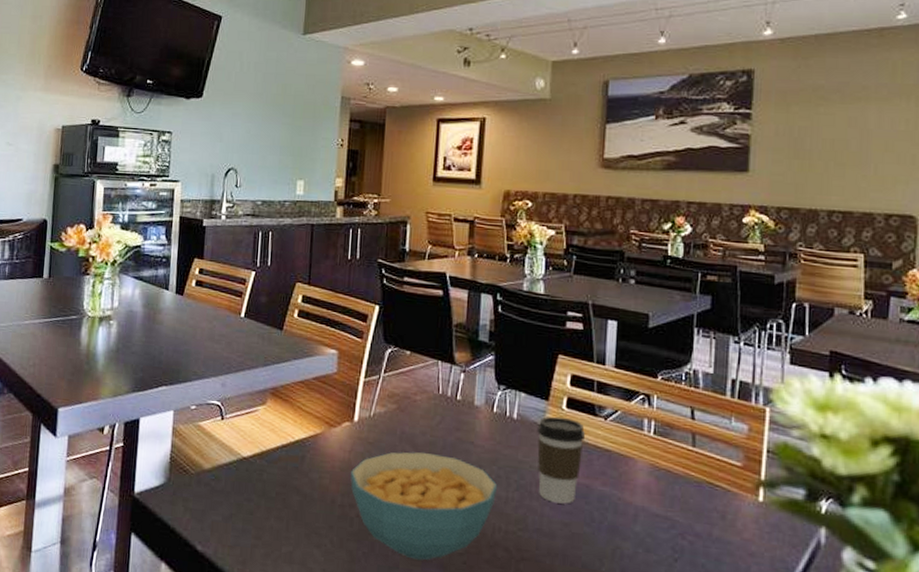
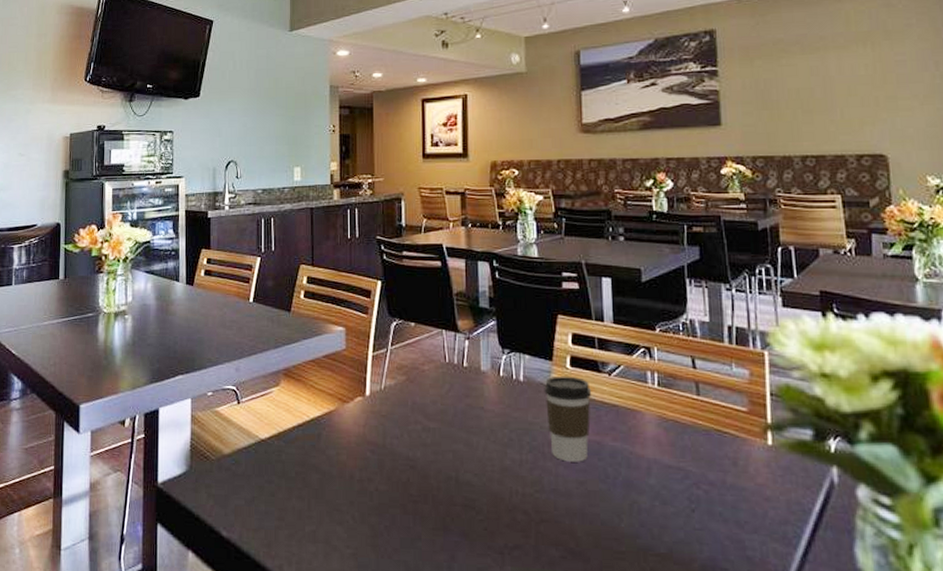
cereal bowl: present [350,452,498,561] -> none [366,420,511,530]

